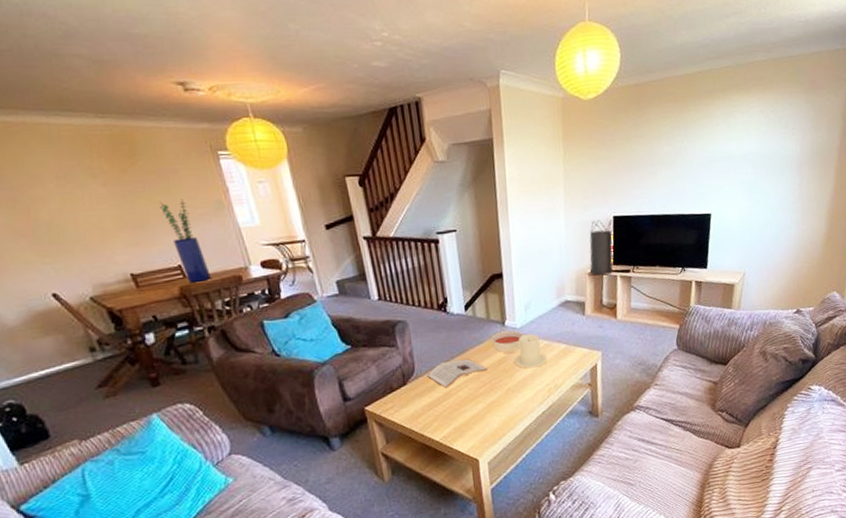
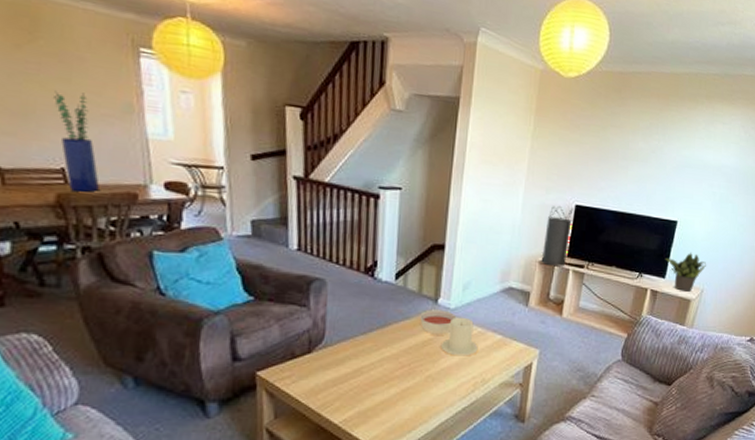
magazine: present [426,358,487,389] -> none [337,333,409,364]
potted plant: none [704,241,744,278] -> present [664,253,706,292]

